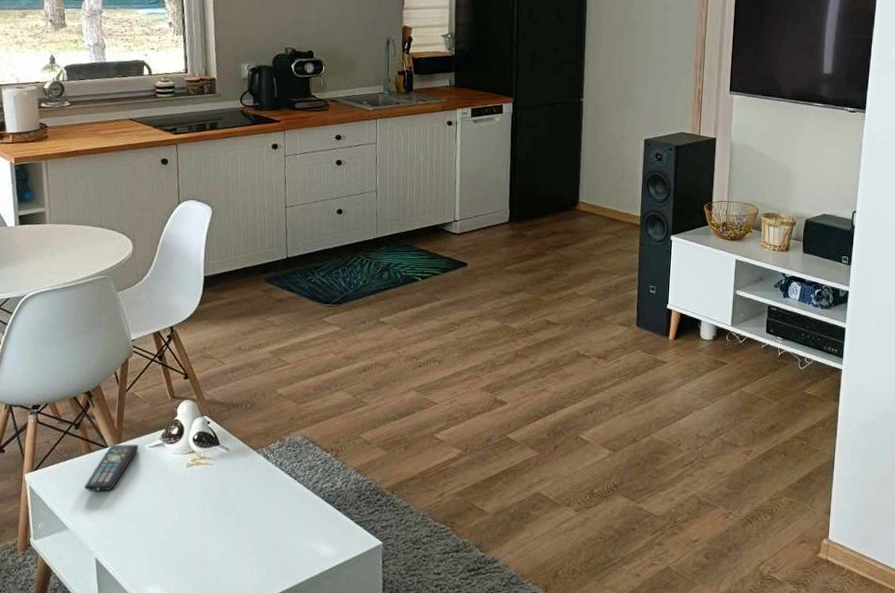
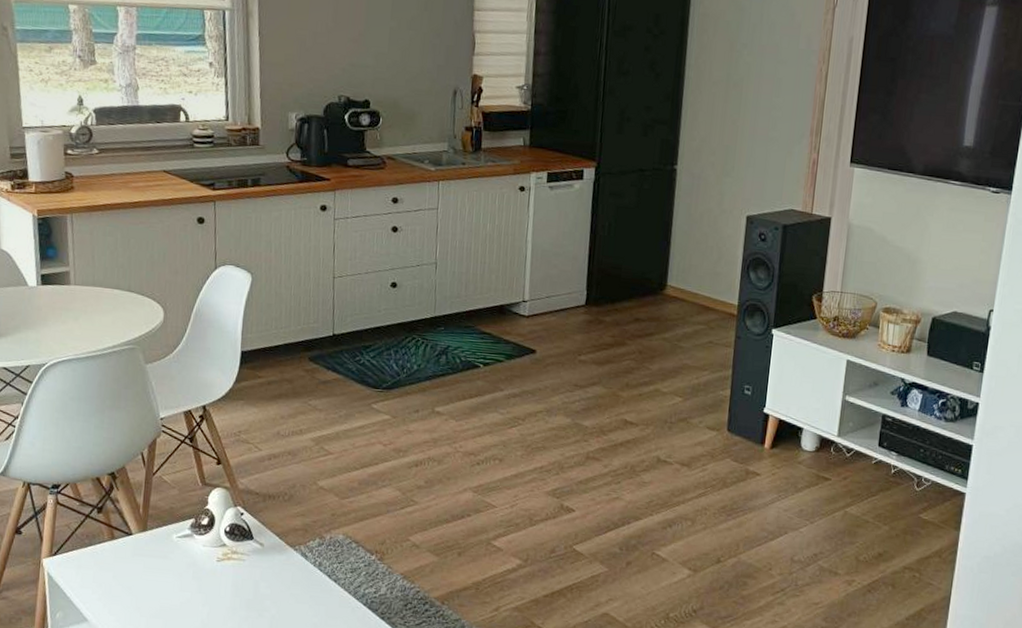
remote control: present [85,444,139,492] -> none [106,532,166,583]

